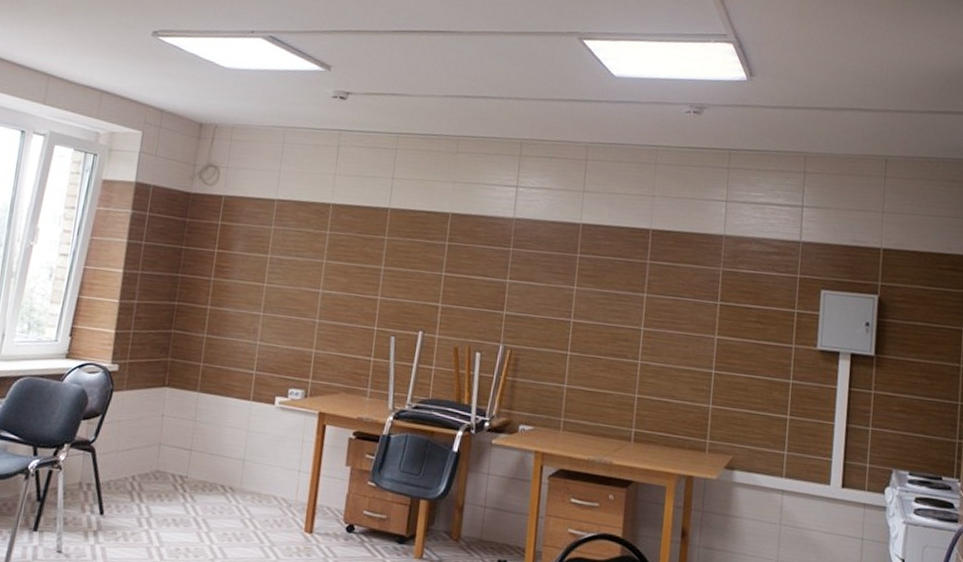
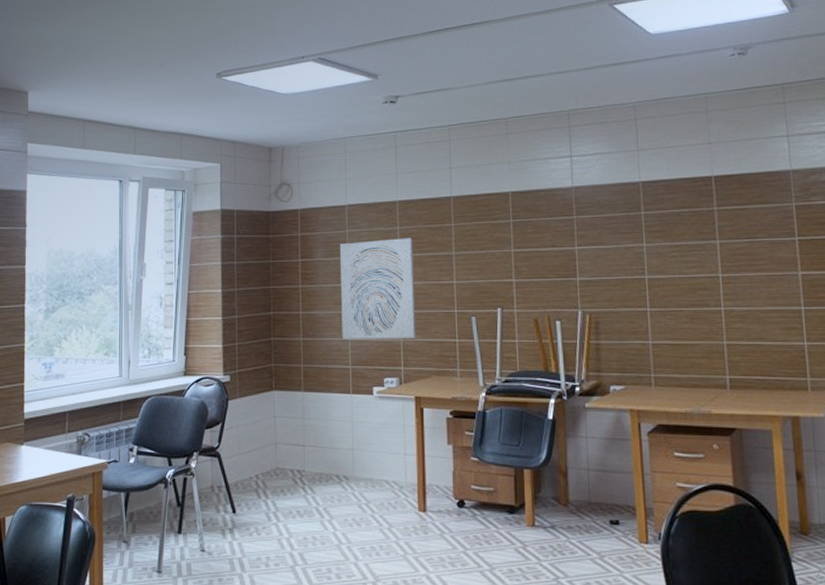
wall art: none [250,239,342,351] -> present [339,238,416,339]

